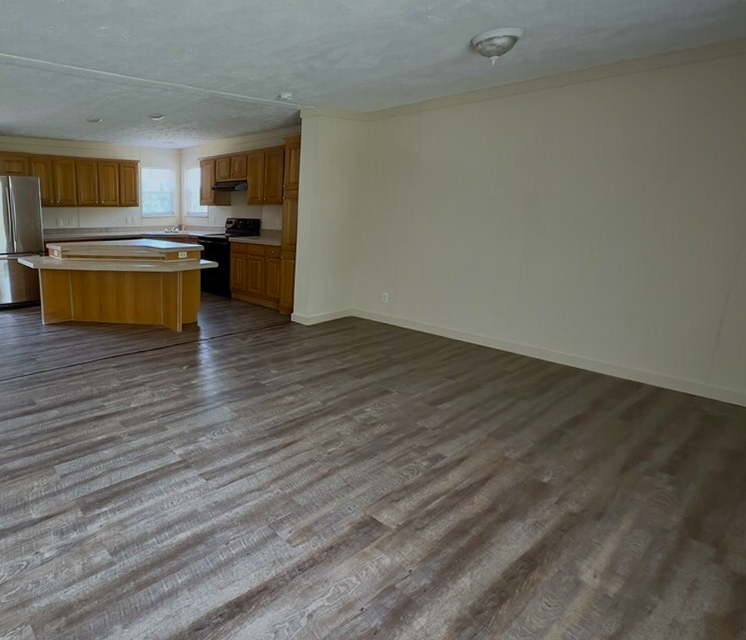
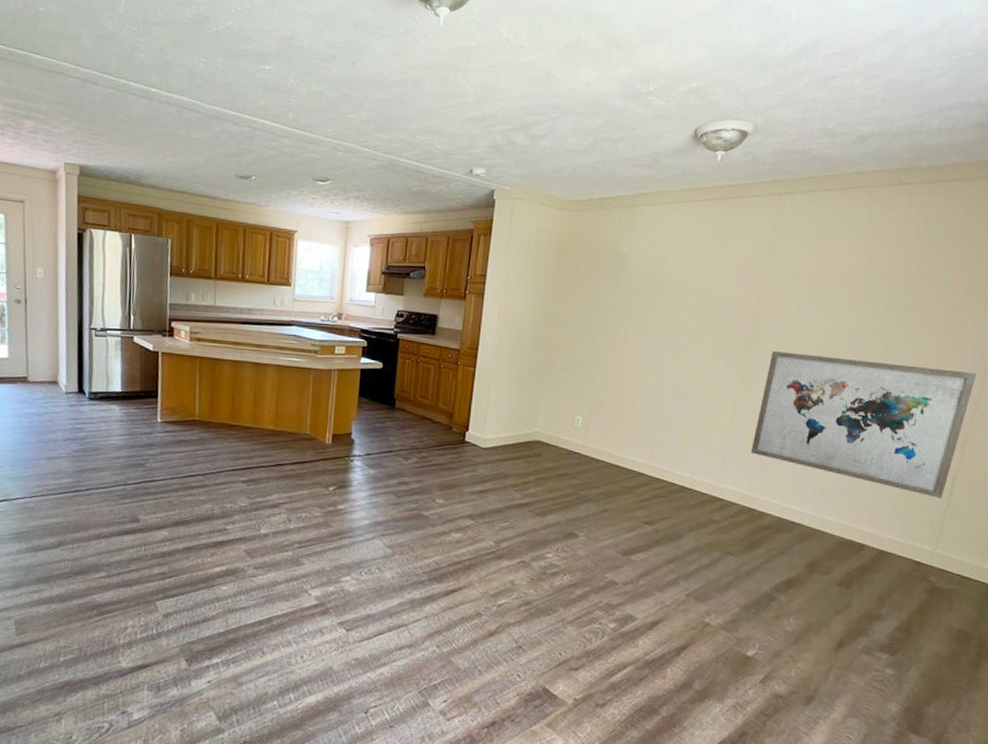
wall art: none [537,224,738,340] -> present [751,351,977,499]

